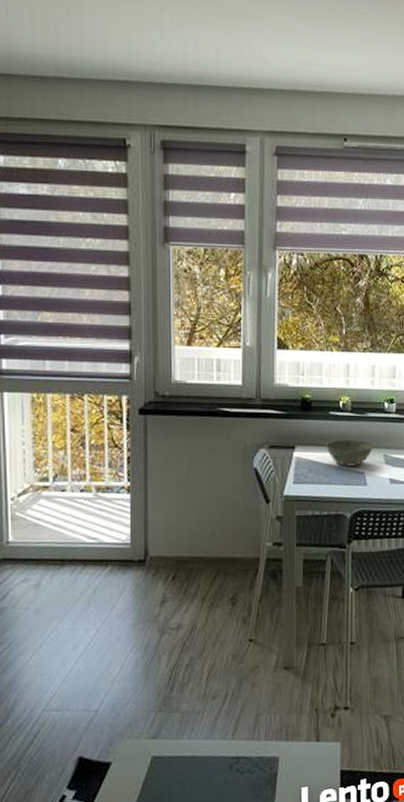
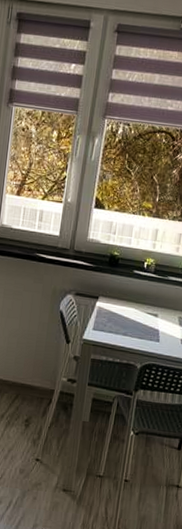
bowl: present [326,439,374,467] -> none [126,296,171,323]

